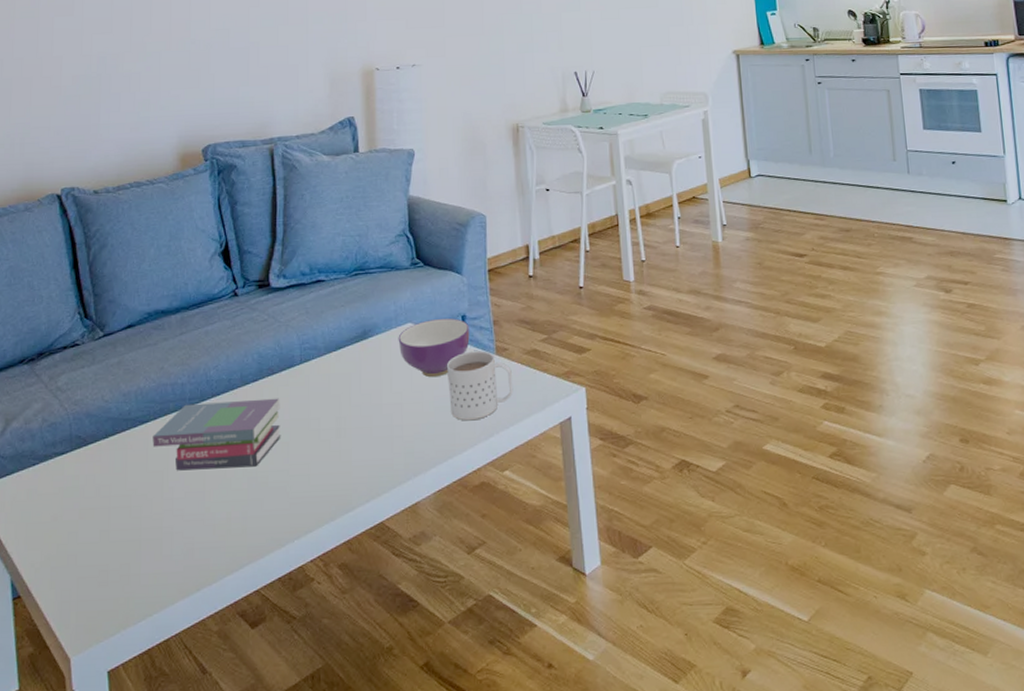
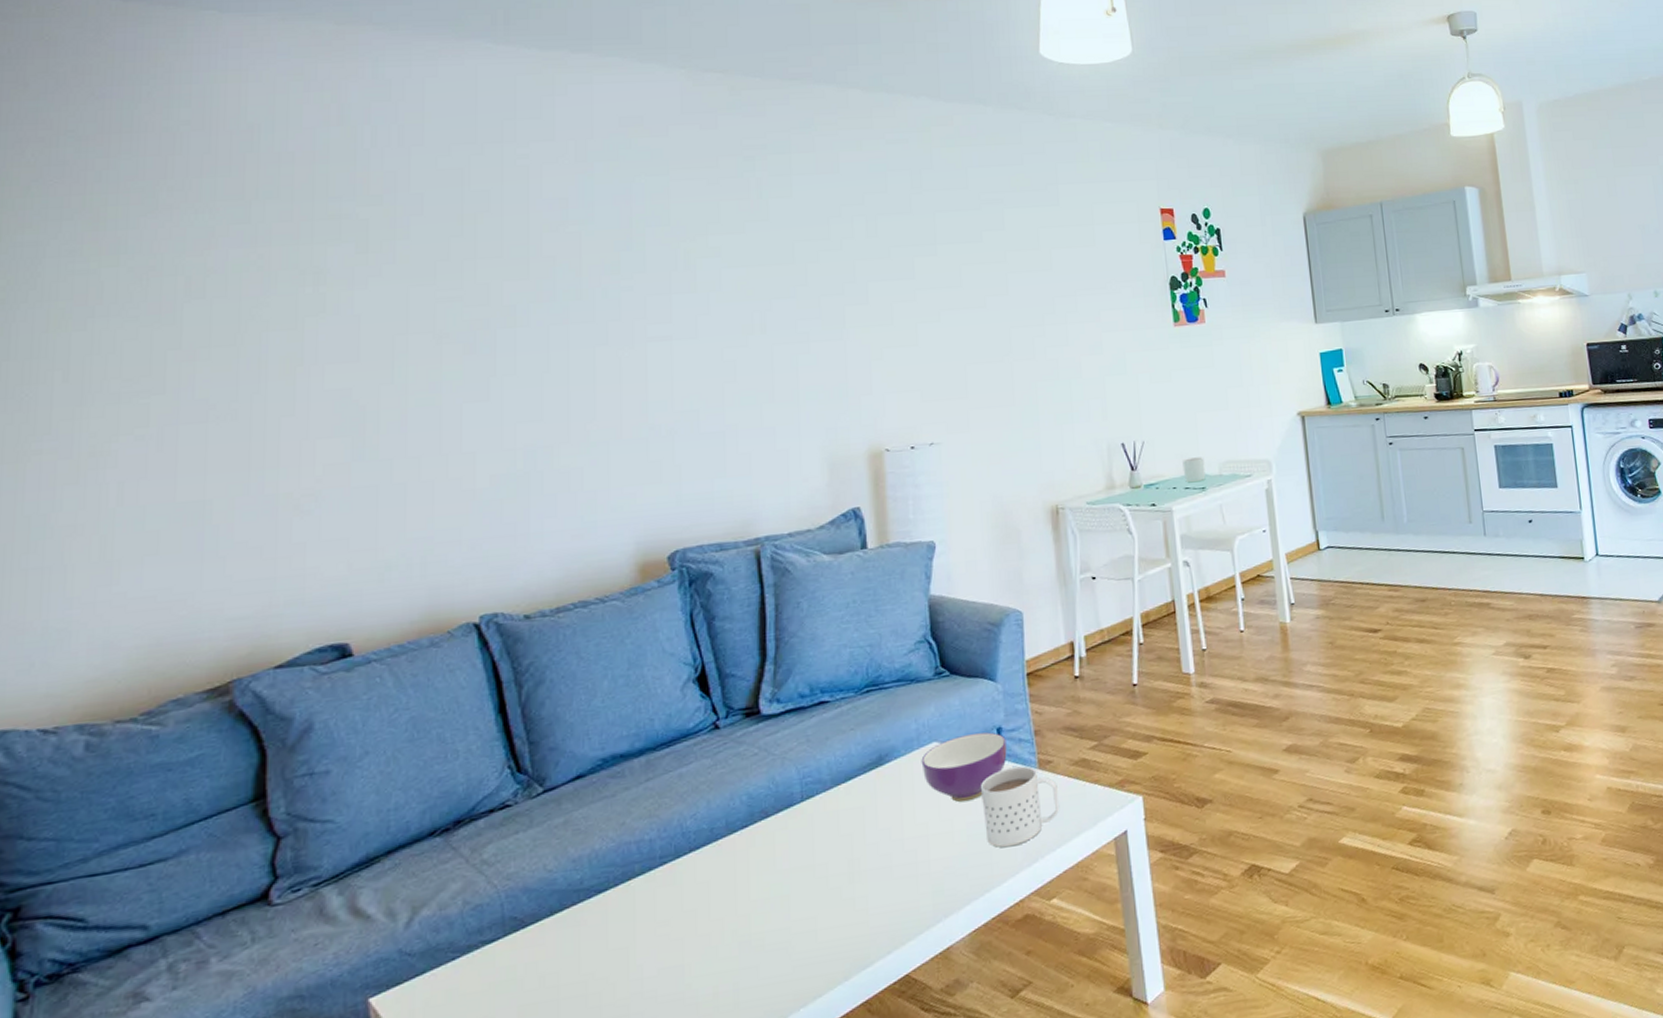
books: present [152,398,281,471] -> none [613,844,780,945]
mug: none [628,87,648,110] -> present [1182,457,1206,483]

